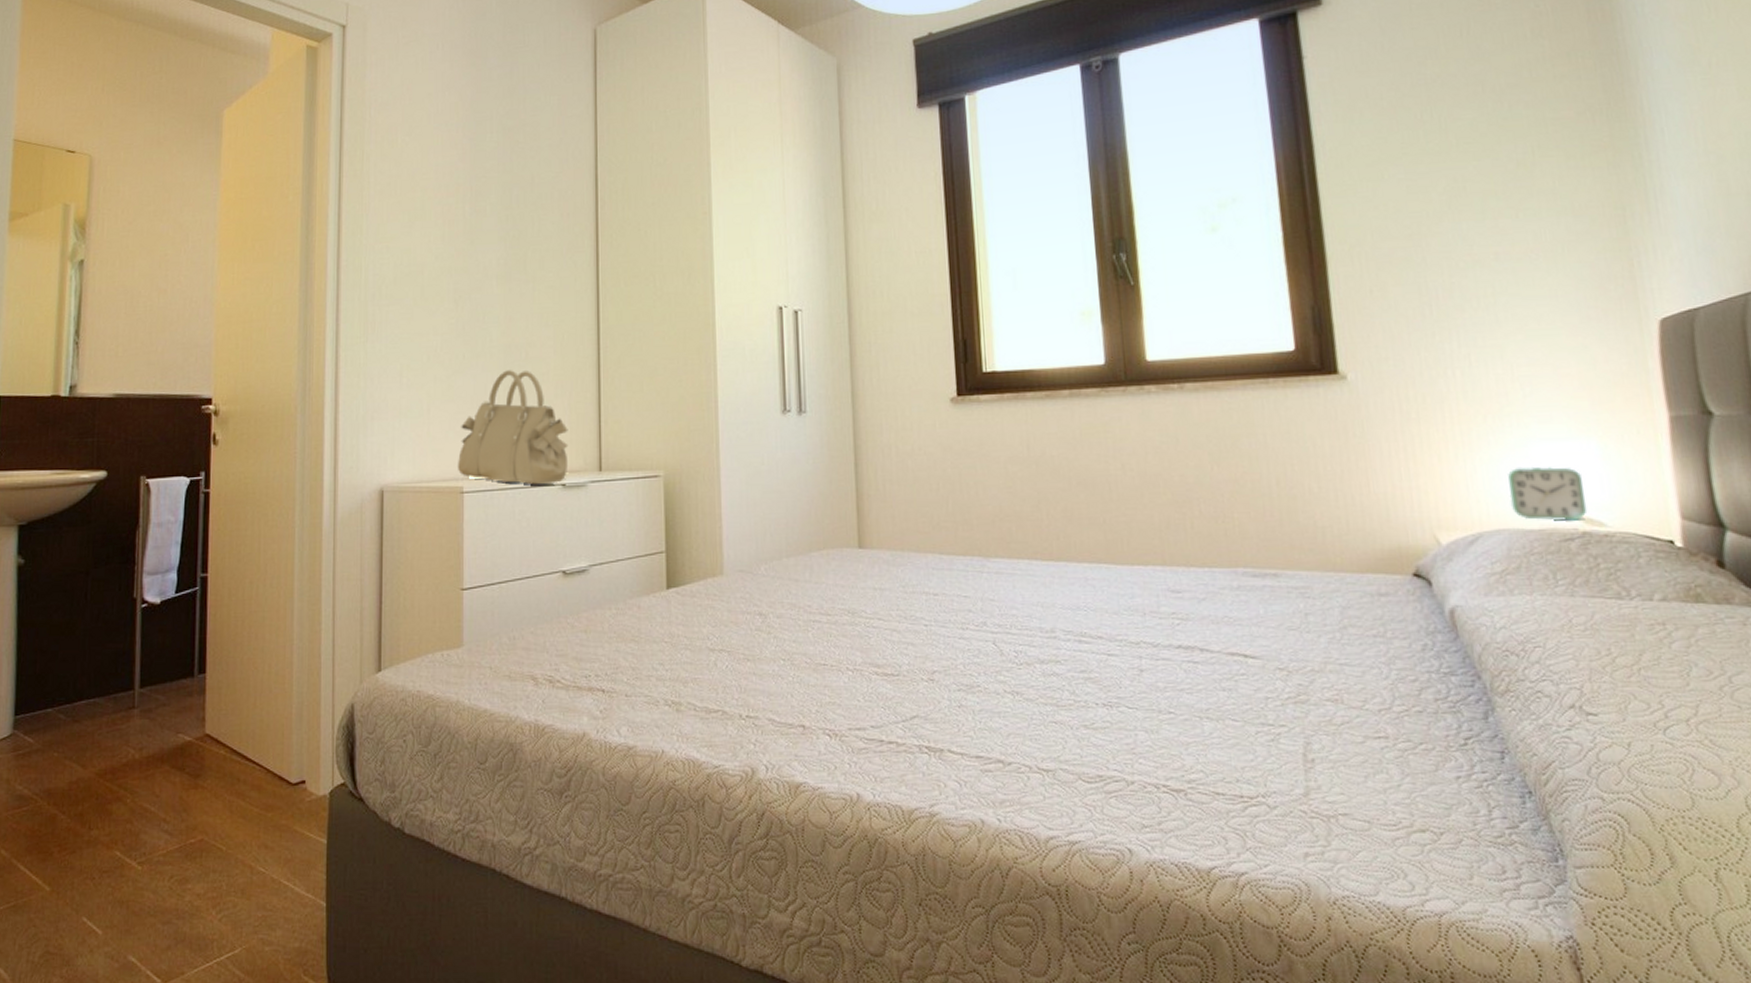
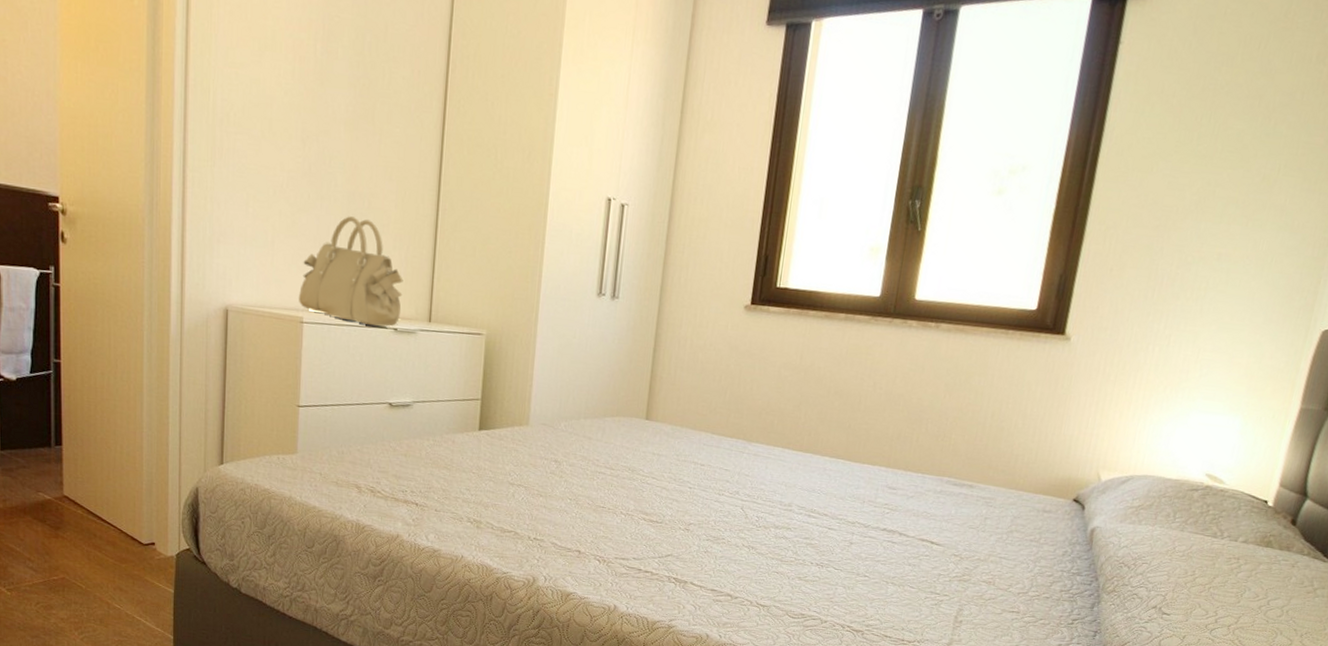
alarm clock: present [1508,466,1588,521] -> none [1161,430,1220,477]

